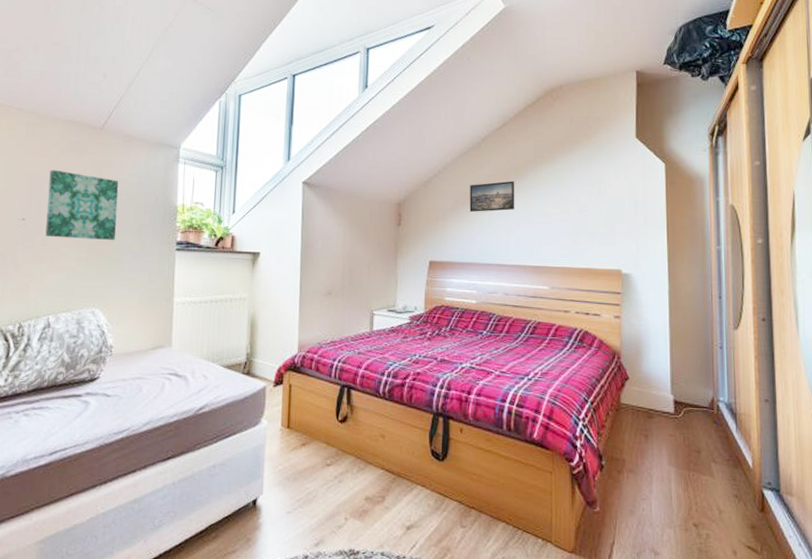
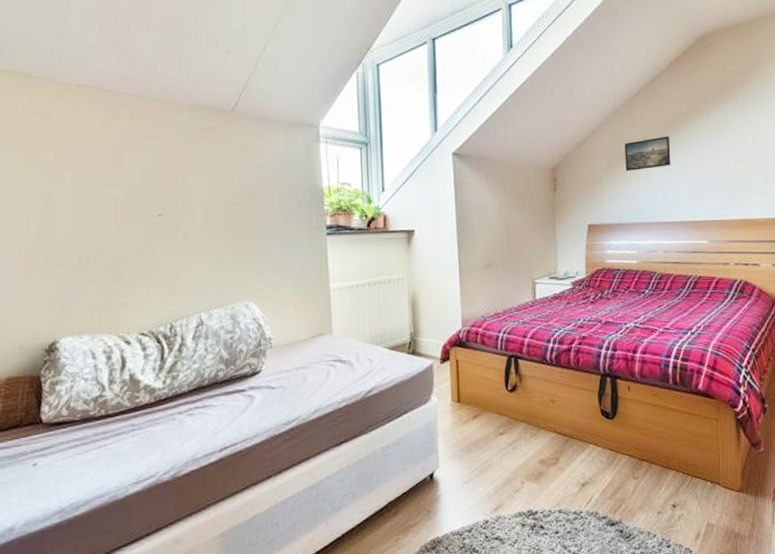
wall art: present [45,169,119,240] -> none [182,160,262,232]

